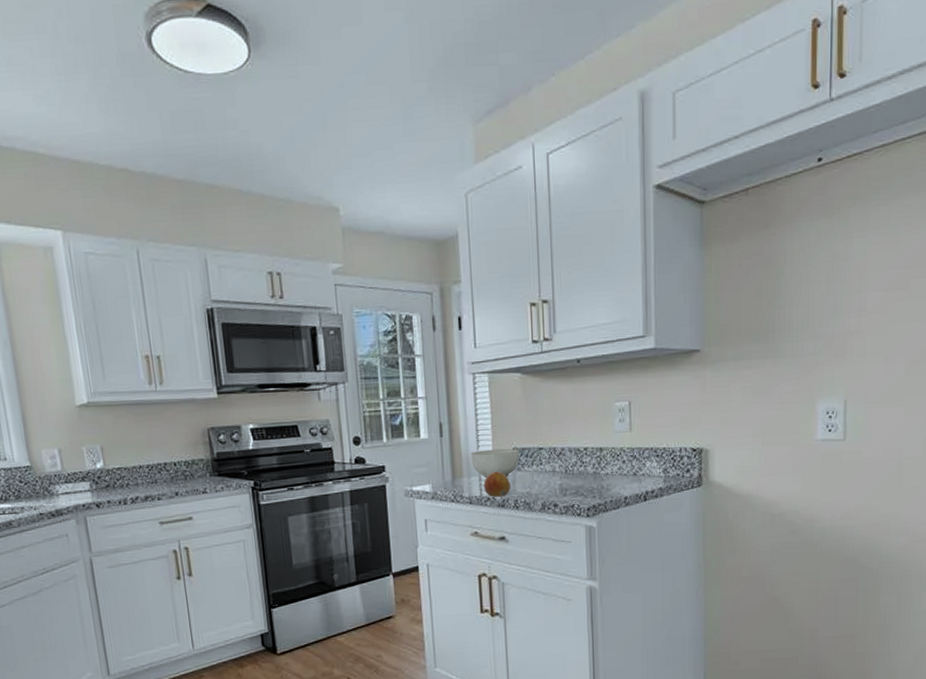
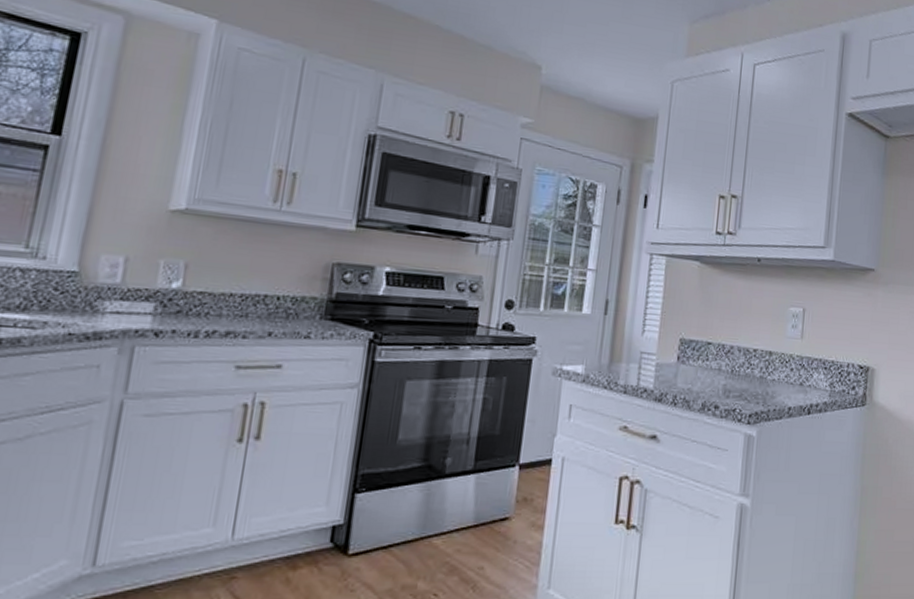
bowl: present [470,448,520,479] -> none [633,335,687,369]
fruit: present [483,472,511,498] -> none [642,361,672,391]

